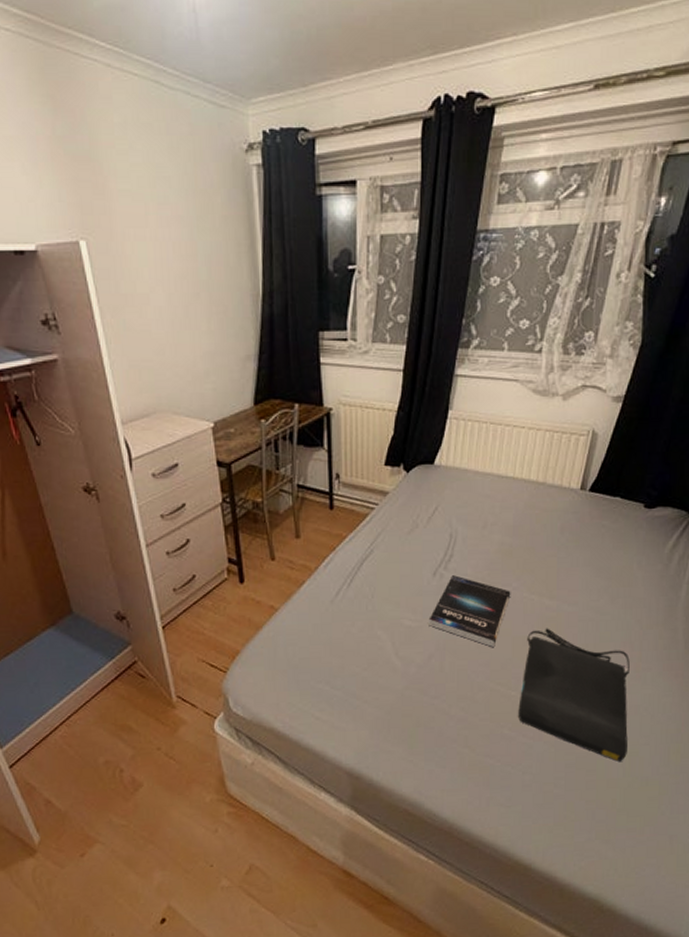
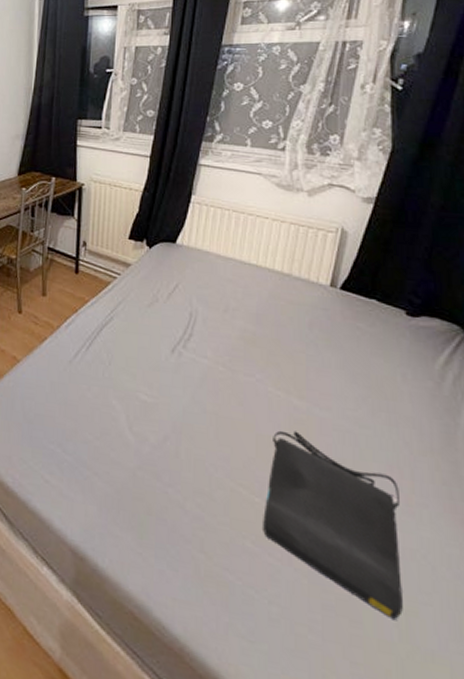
book: present [428,575,511,647] -> none [165,355,254,441]

